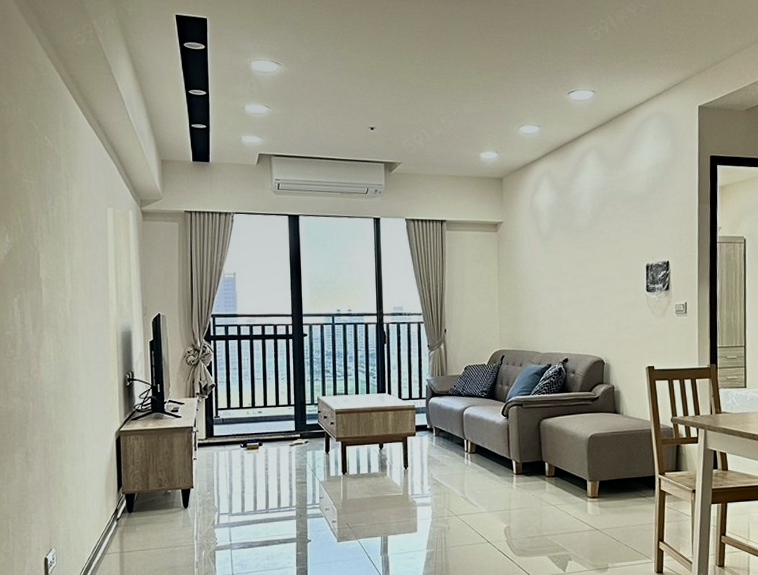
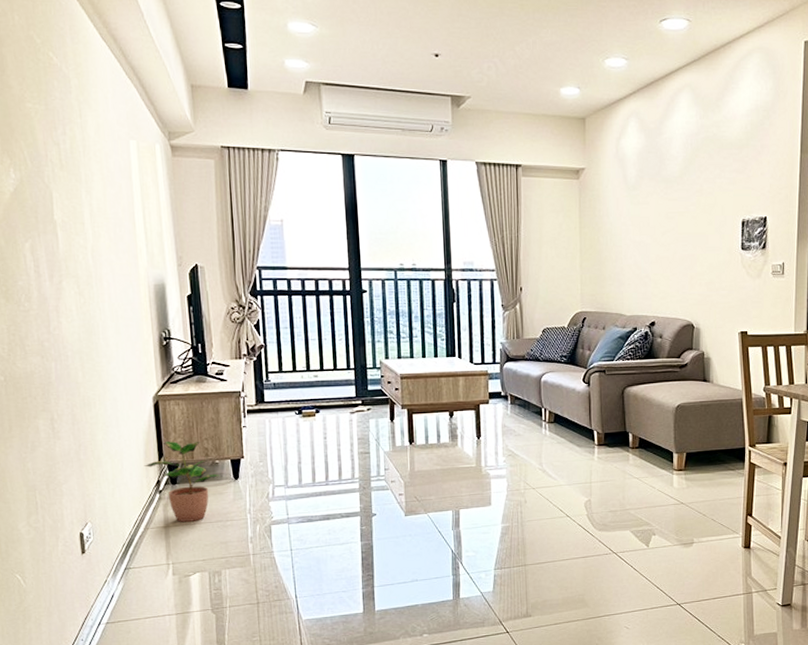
potted plant: none [104,473,174,548] -> present [144,441,223,522]

